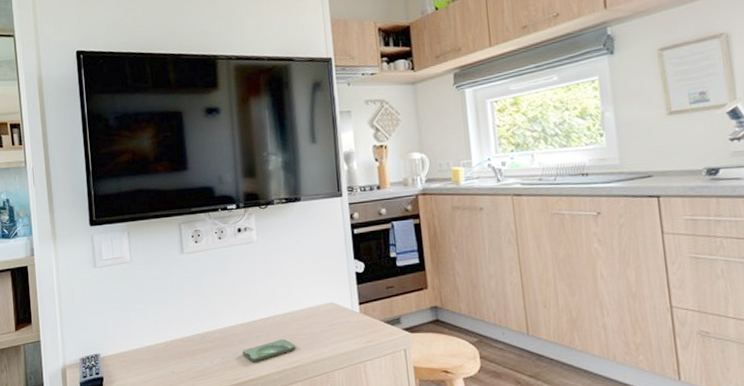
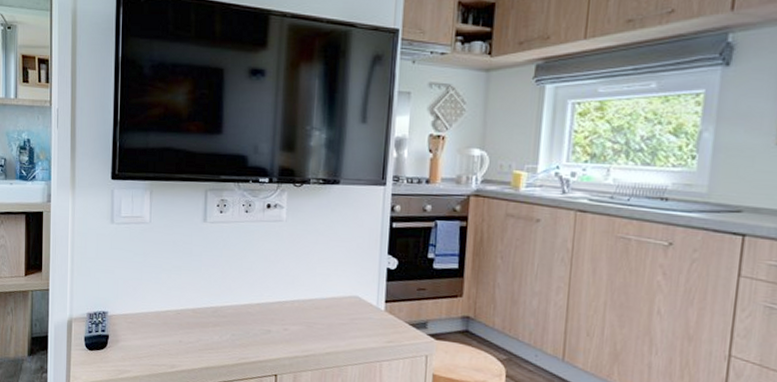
smartphone: present [243,339,296,362] -> none [255,325,312,344]

